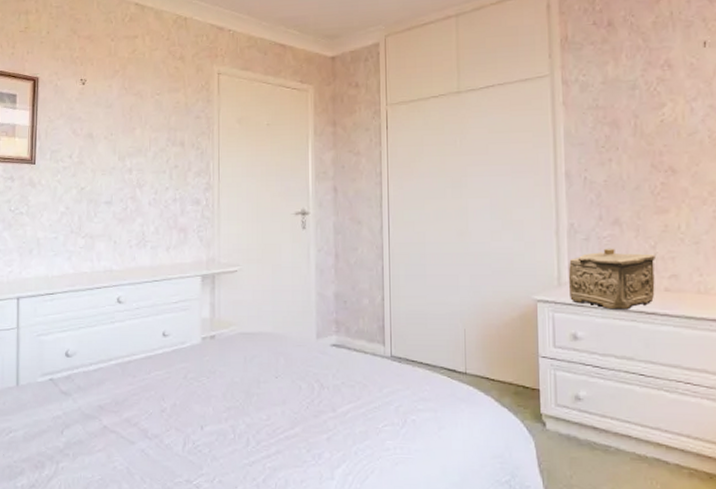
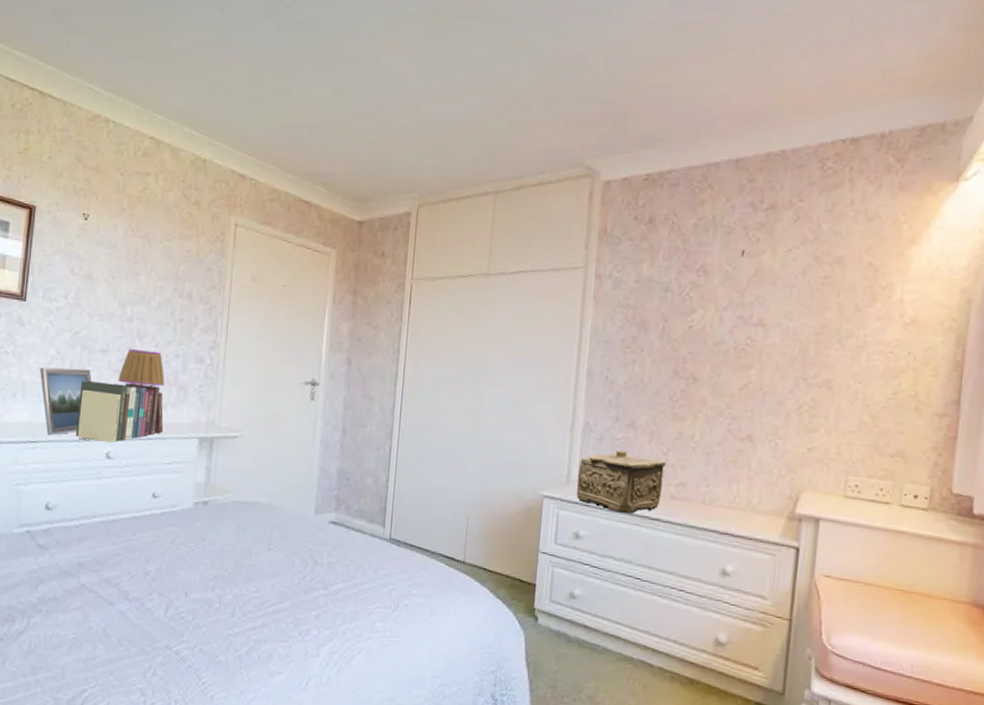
picture frame: none [51,221,99,286] -> present [39,367,92,436]
books: none [88,229,168,288] -> present [75,381,164,443]
table lamp: none [123,198,166,232] -> present [118,349,165,387]

